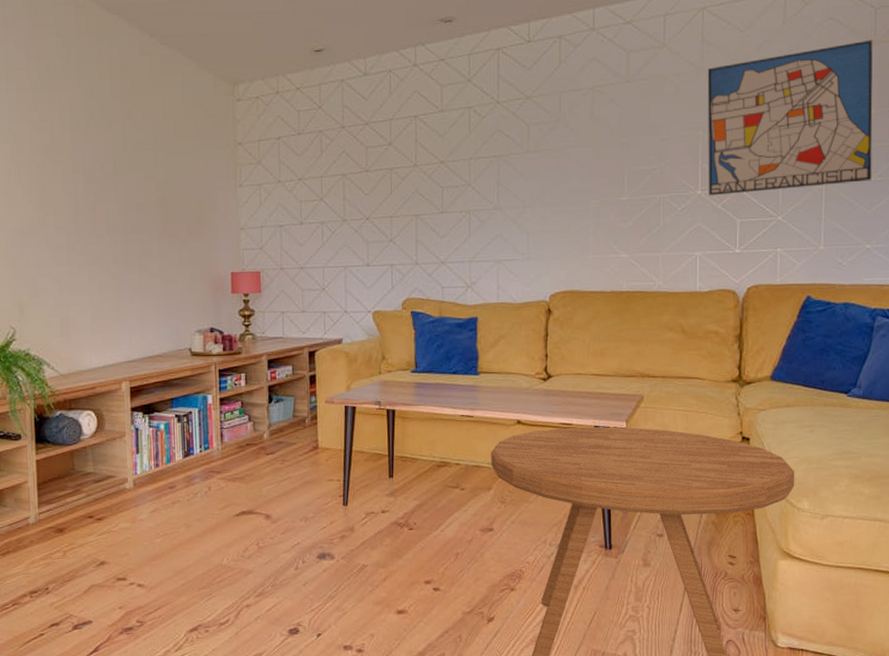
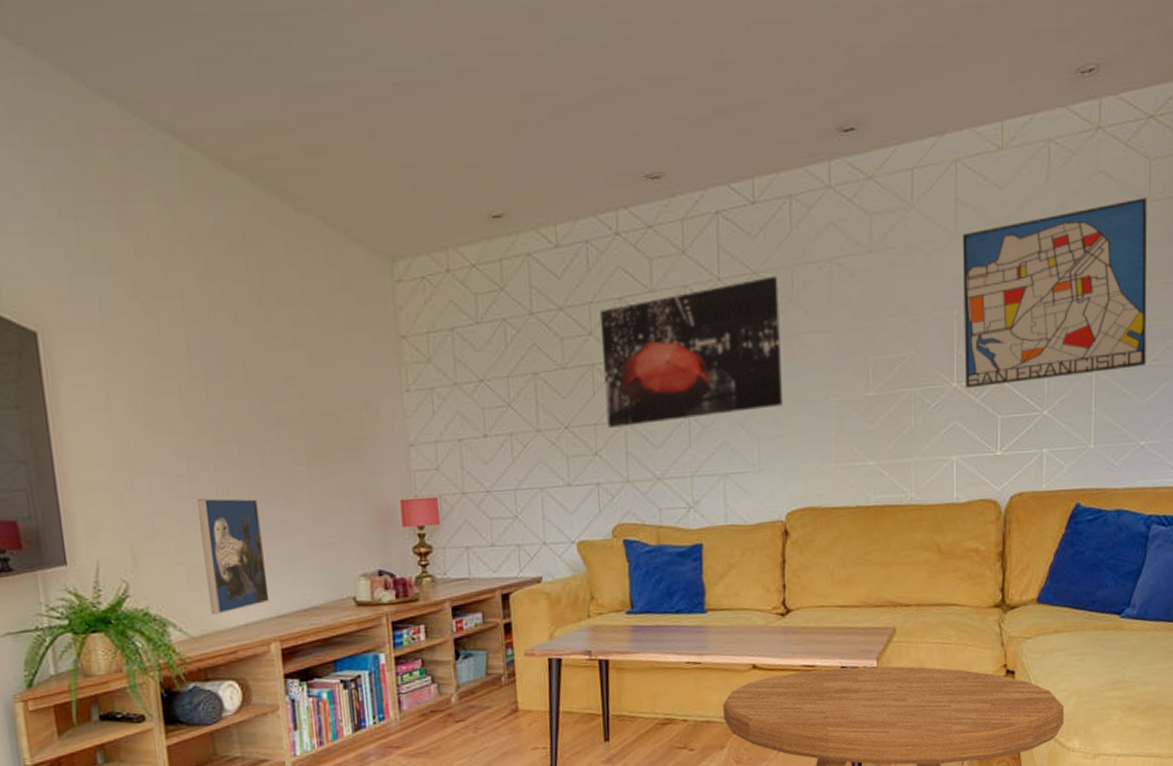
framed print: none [72,265,123,357] -> present [197,497,270,614]
wall art: none [398,100,550,220] -> present [599,276,784,428]

